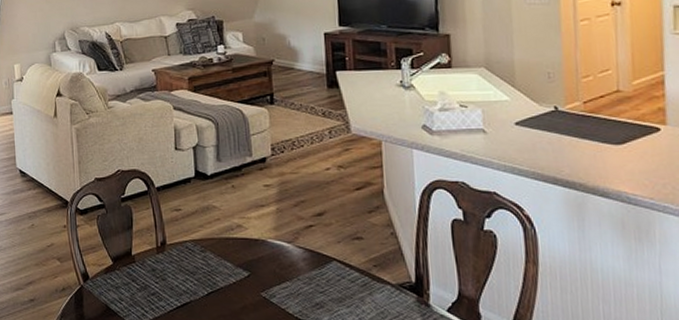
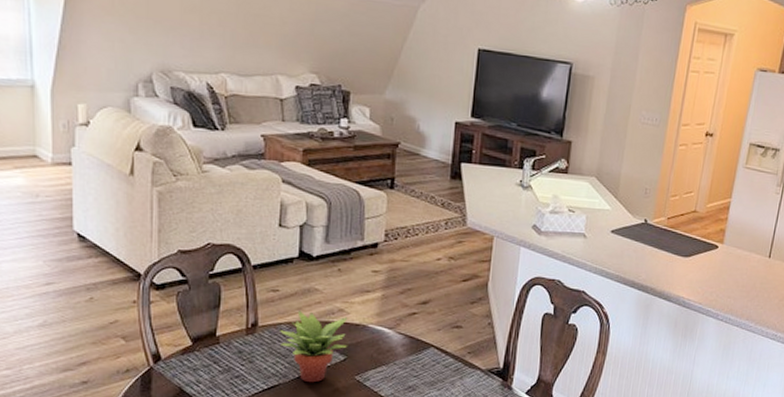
succulent plant: none [186,227,250,300] -> present [280,309,348,383]

